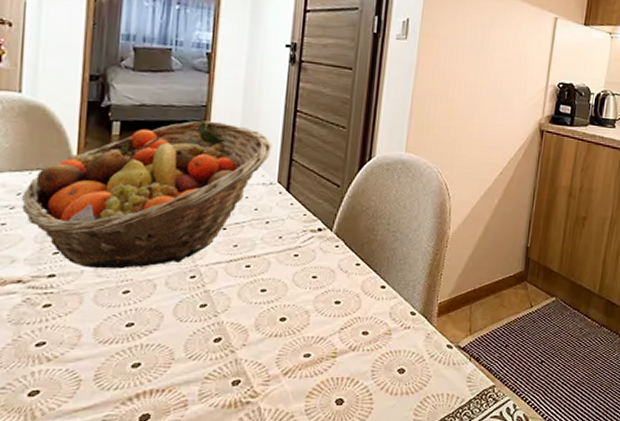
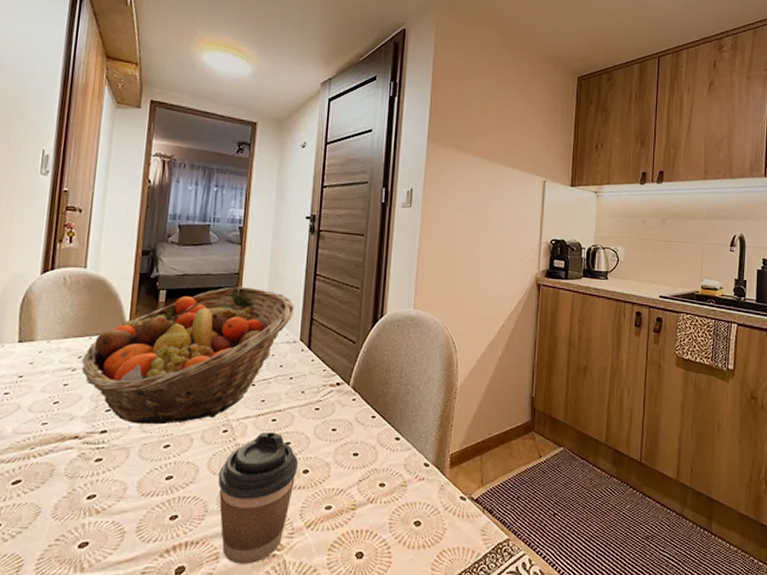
coffee cup: none [185,279,275,411] -> present [218,432,298,564]

